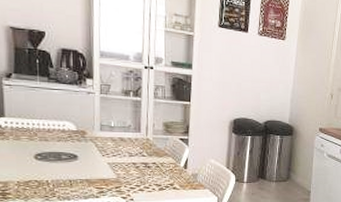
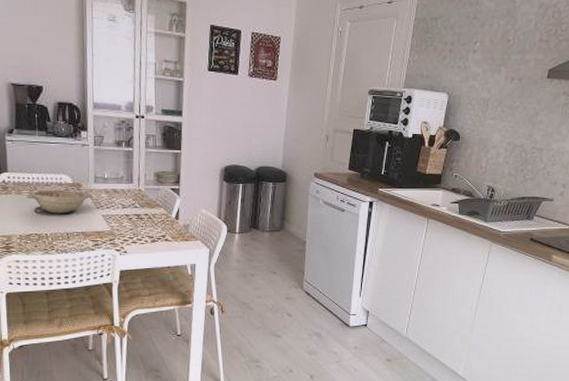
decorative bowl: none [25,137,98,161] -> present [26,190,93,214]

